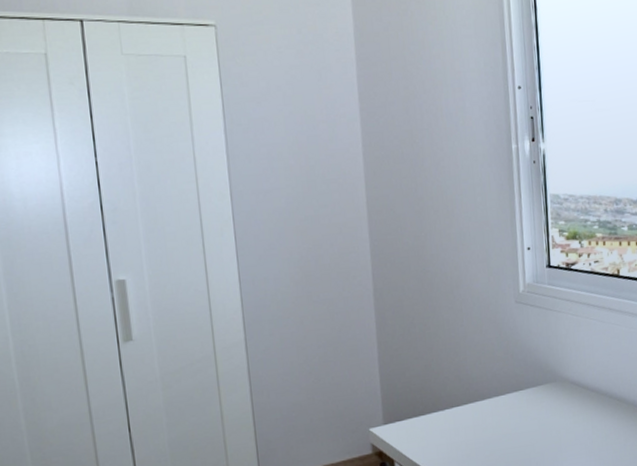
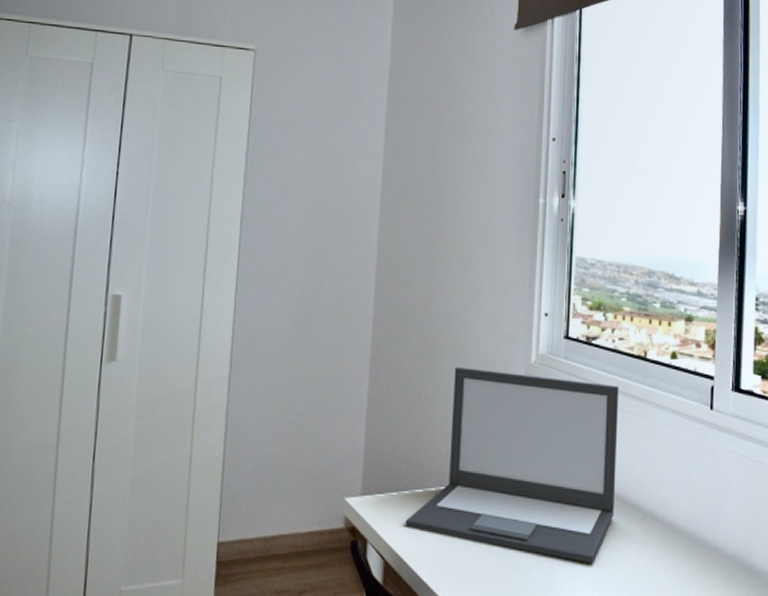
laptop: none [425,302,603,451] -> present [405,367,619,564]

